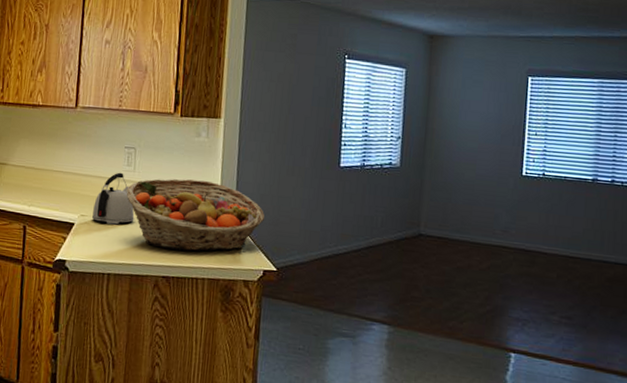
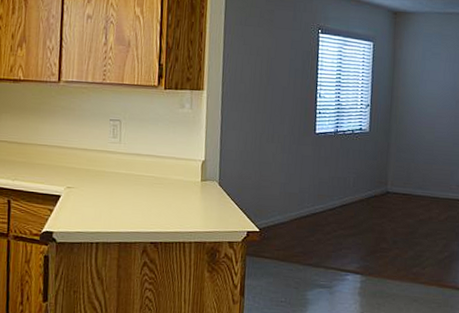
kettle: present [91,172,135,225] -> none [78,144,121,195]
fruit basket: present [126,179,264,252] -> none [112,149,247,217]

